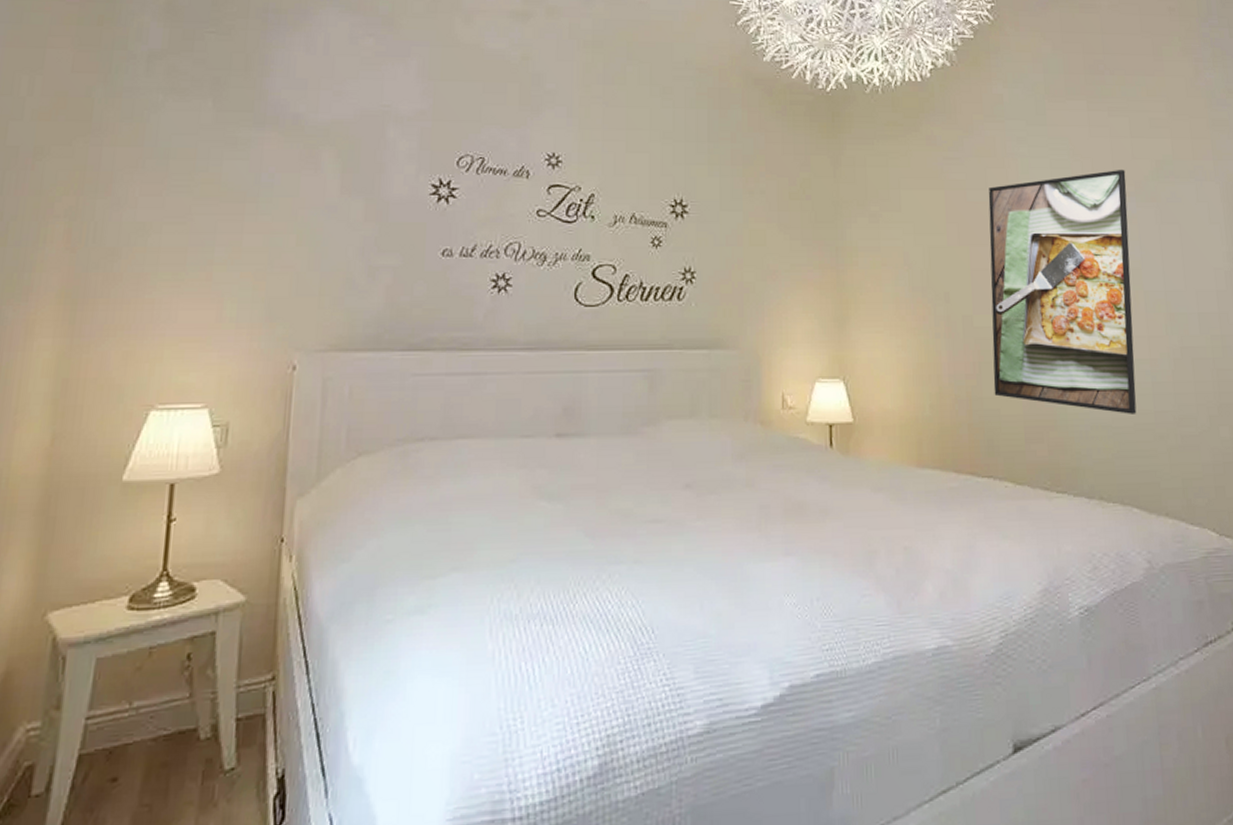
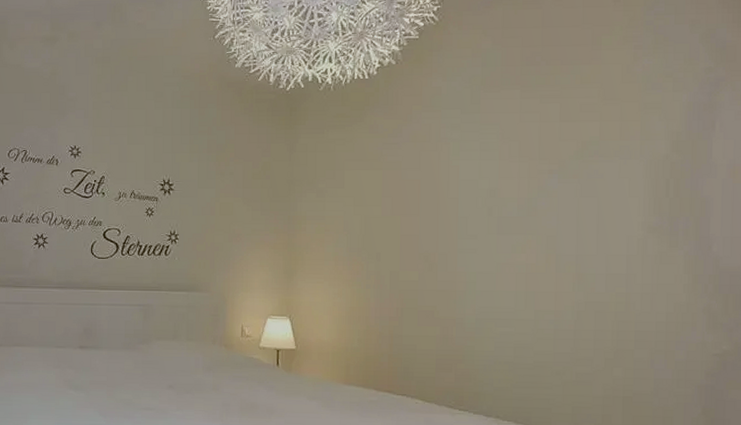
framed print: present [988,169,1137,414] -> none [412,149,551,354]

